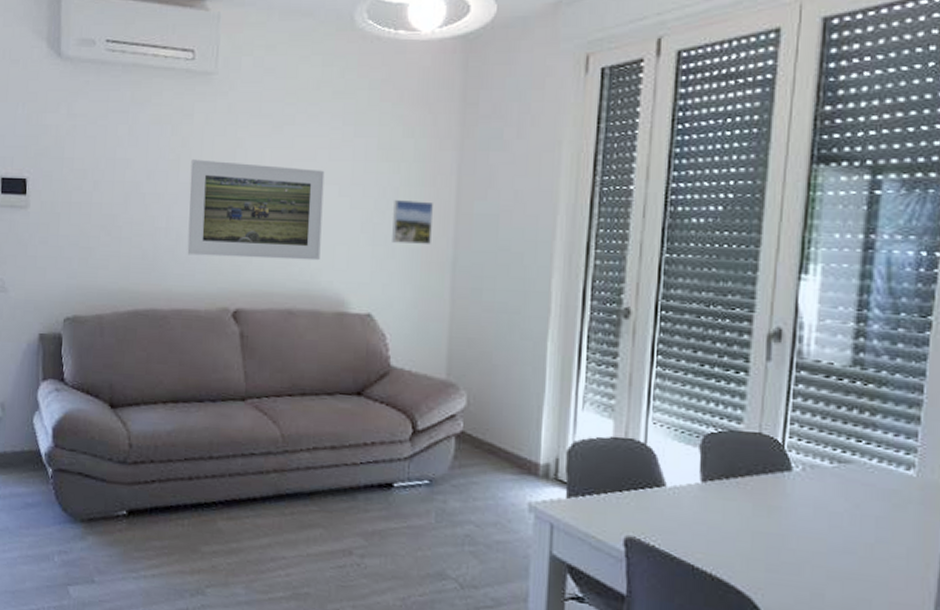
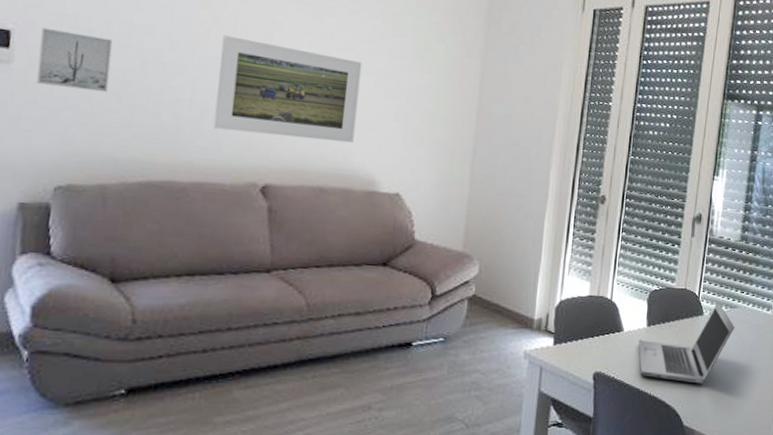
wall art: none [46,172,102,228] -> present [37,27,113,93]
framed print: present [392,200,433,244] -> none [421,95,459,136]
laptop: none [689,452,849,568] -> present [638,301,735,384]

